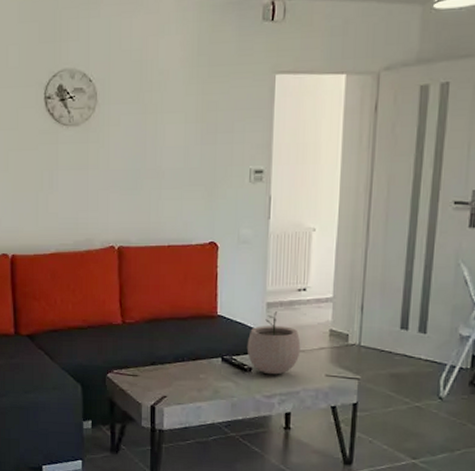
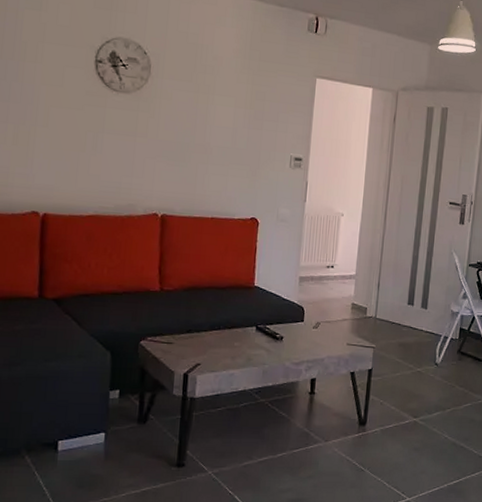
plant pot: present [246,311,301,375] -> none [279,285,327,344]

